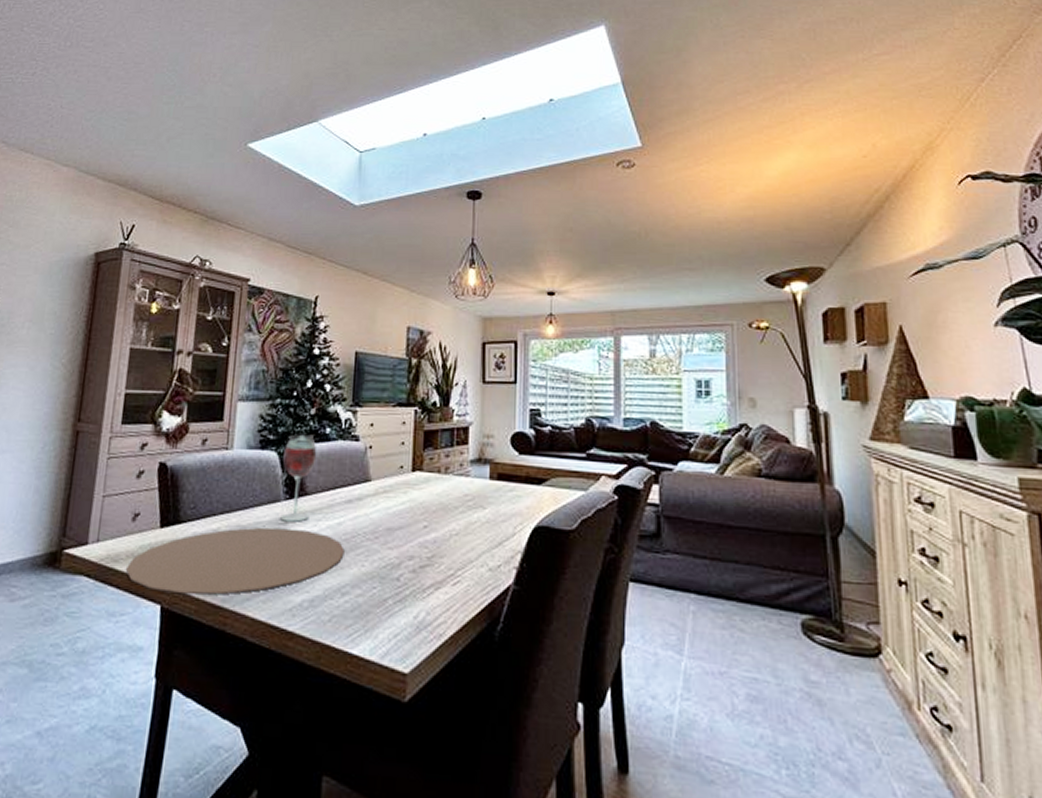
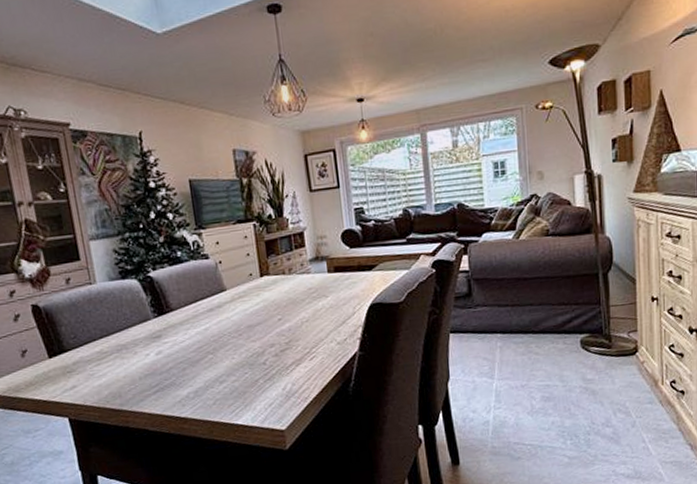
placemat: present [125,527,345,596] -> none [28,339,216,408]
wineglass: present [280,434,317,522] -> none [143,259,179,335]

